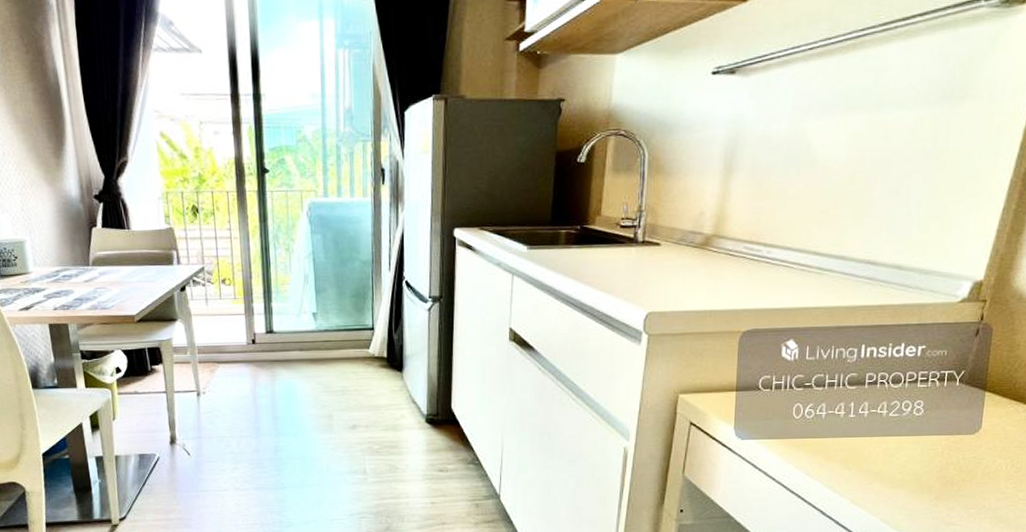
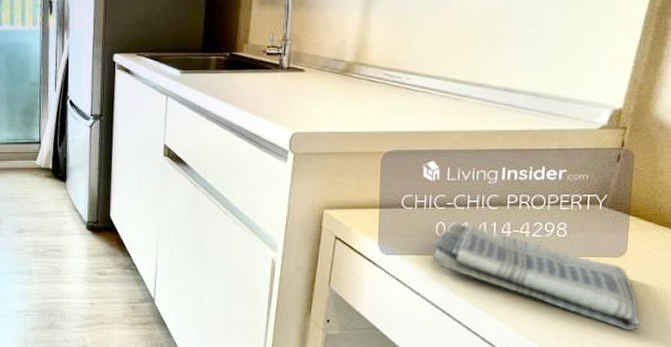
dish towel: none [787,403,992,508] -> present [431,222,641,330]

